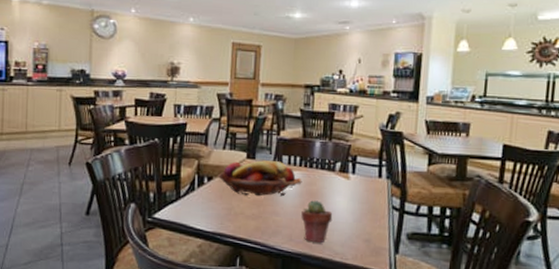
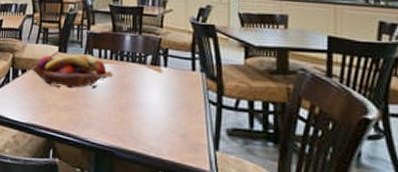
potted succulent: present [301,200,333,243] -> none [113,93,146,136]

